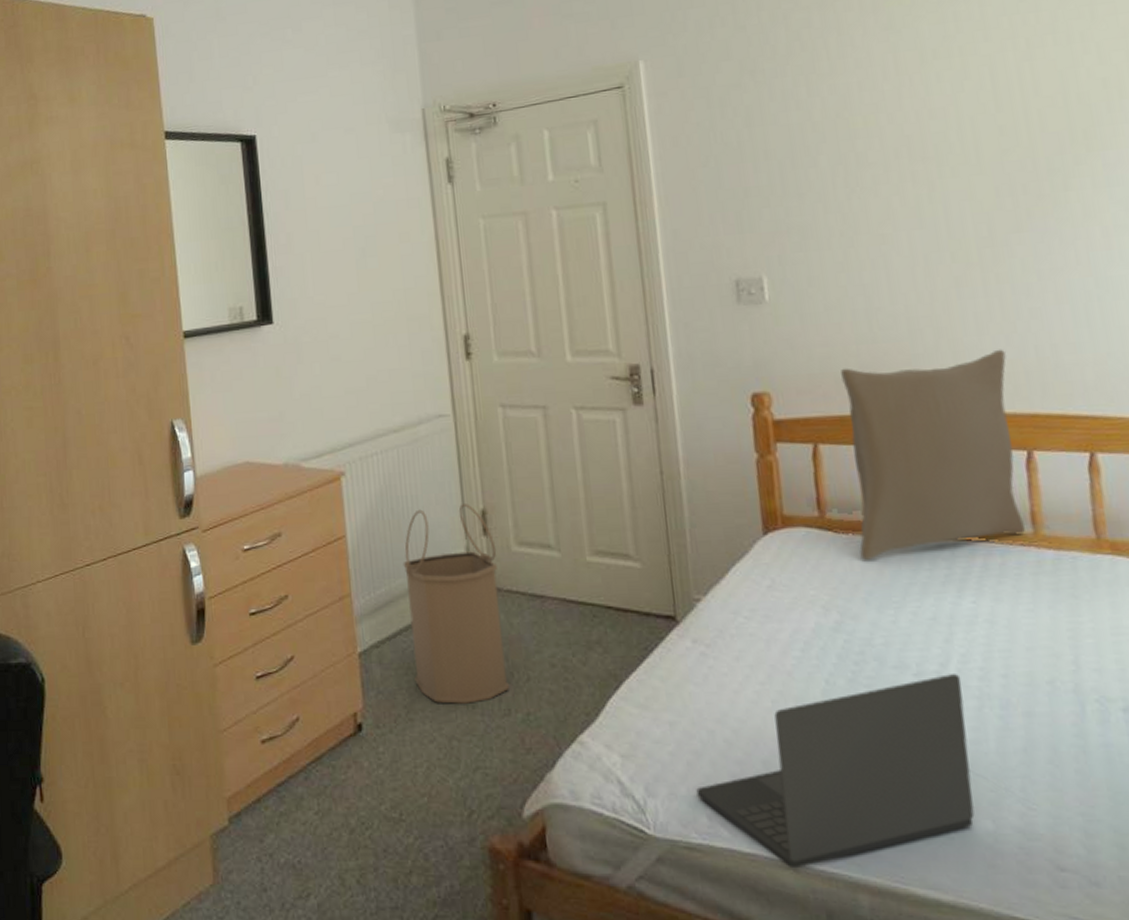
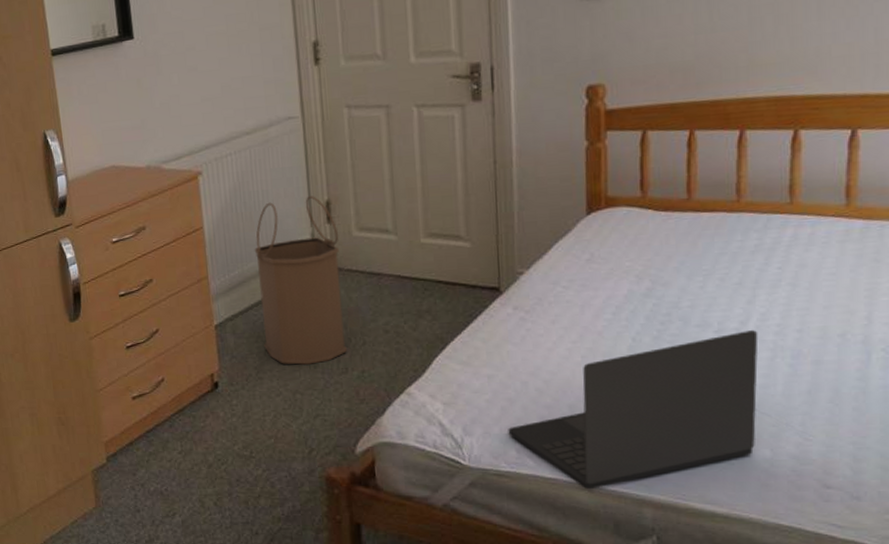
pillow: present [841,349,1025,560] -> none [676,32,844,234]

